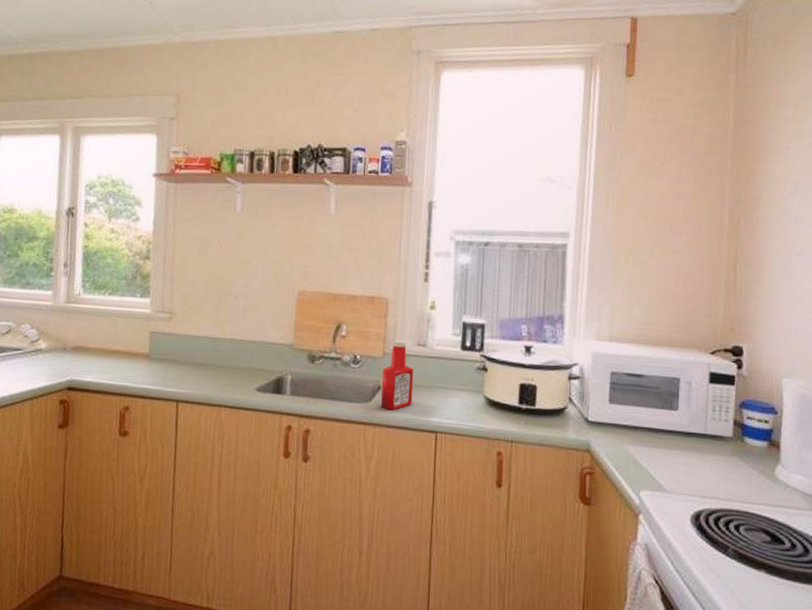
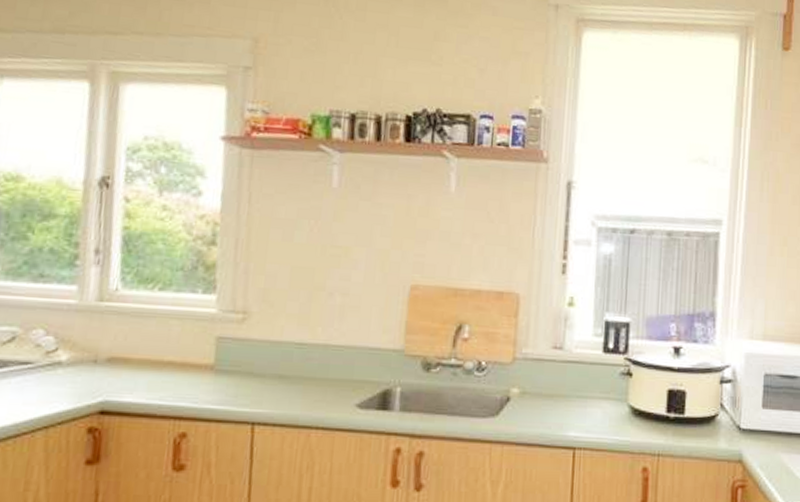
ketchup bottle: present [380,340,414,411] -> none [509,342,549,426]

